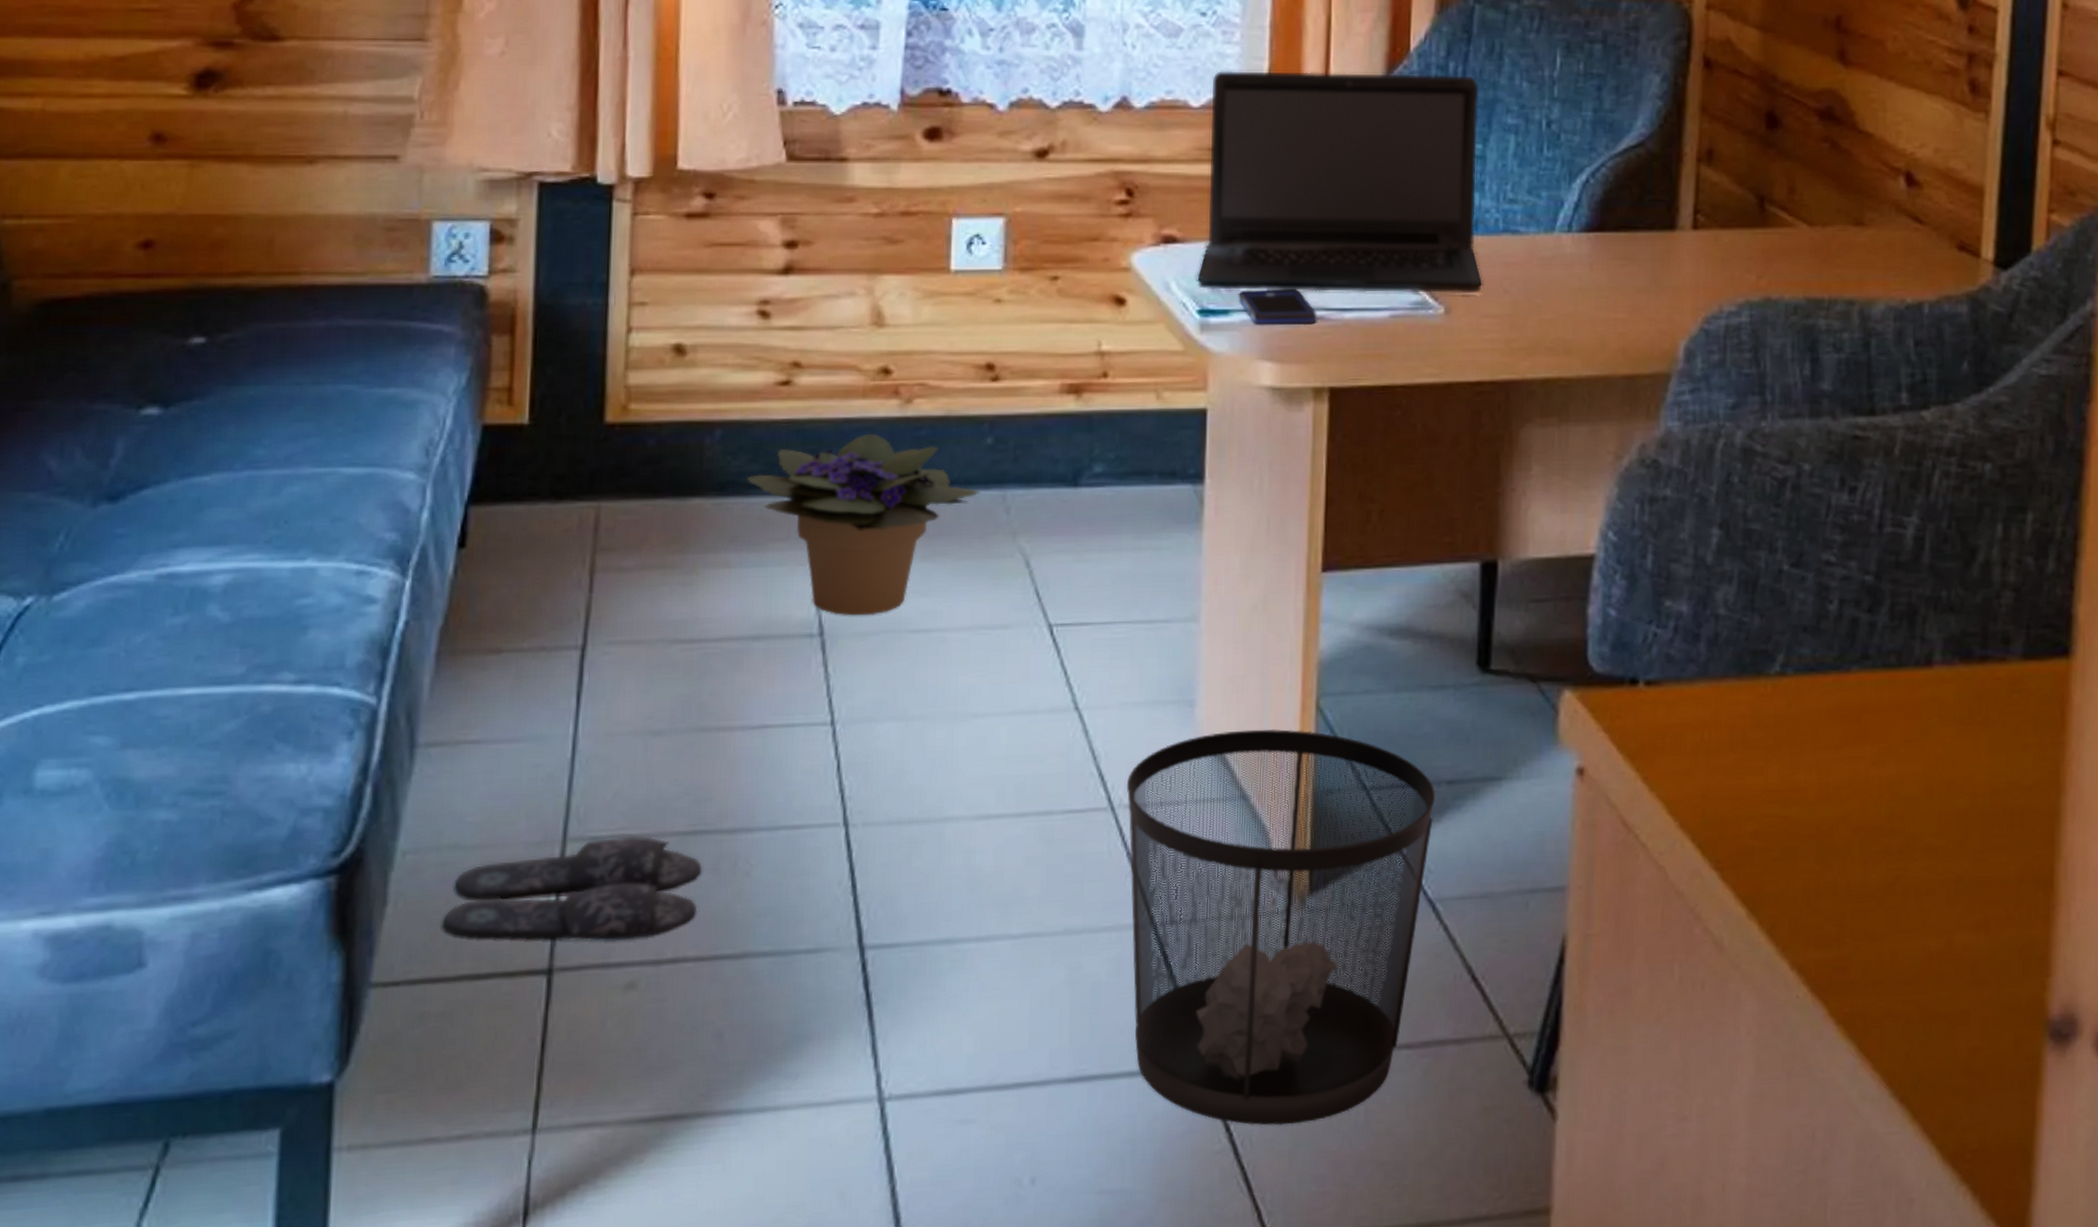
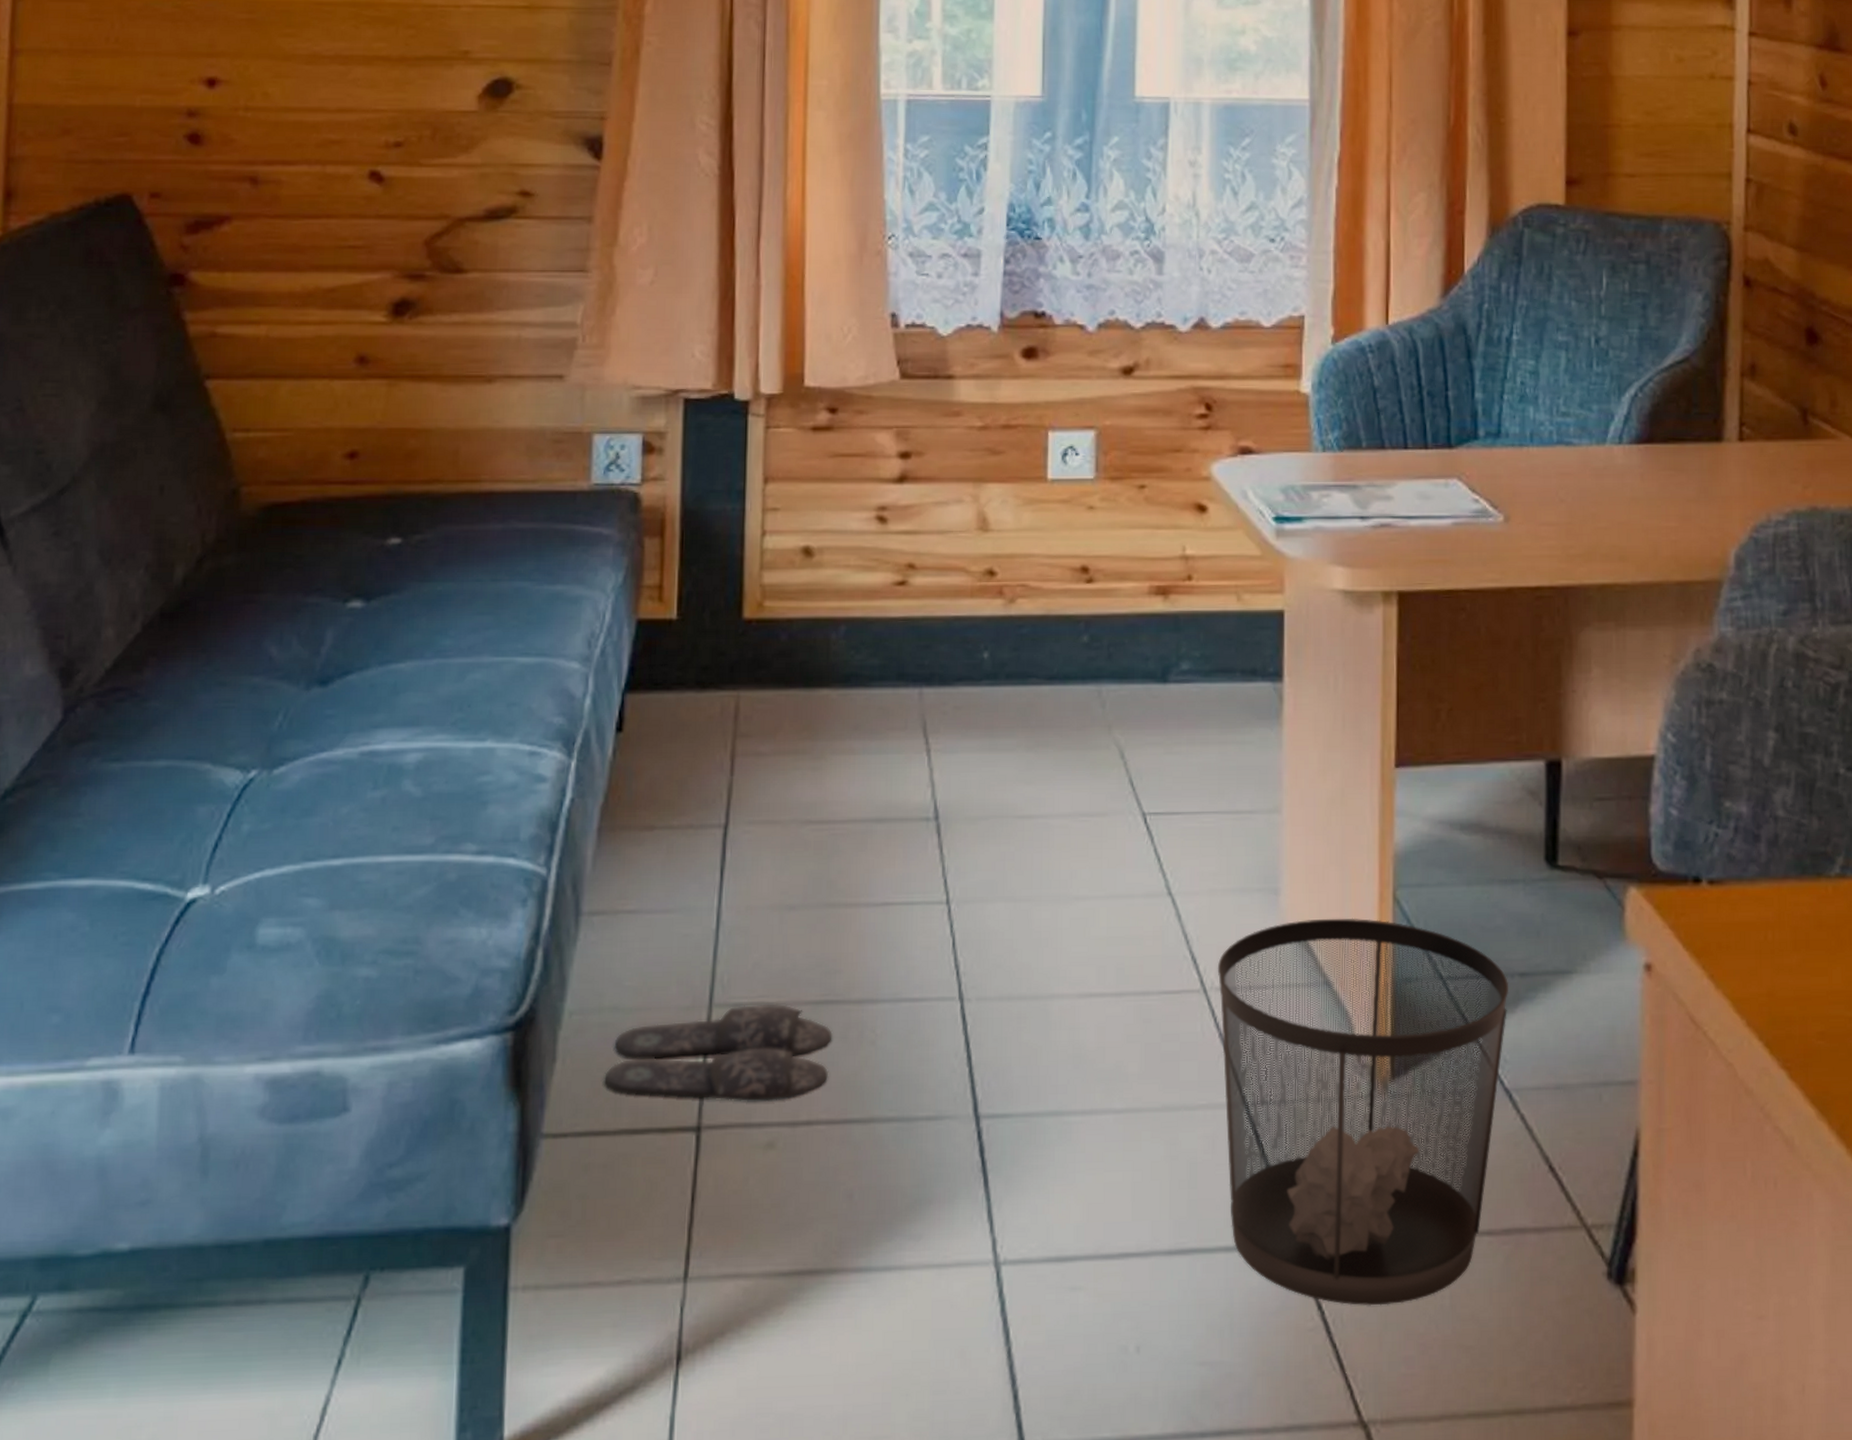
potted flower: present [746,433,981,616] -> none [868,631,1078,802]
laptop: present [1197,70,1483,294] -> none [1272,292,1540,503]
mobile phone: present [1239,289,1316,326] -> none [1311,498,1384,533]

